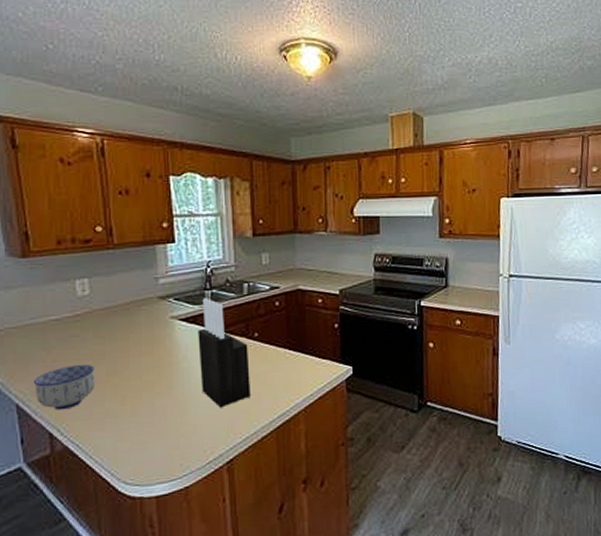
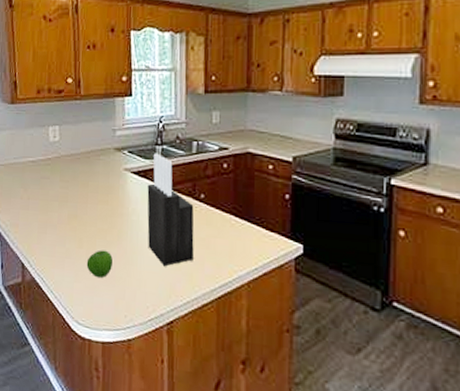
bowl: present [33,364,96,410] -> none [12,204,60,244]
apple: none [132,402,163,433] -> present [86,250,113,279]

